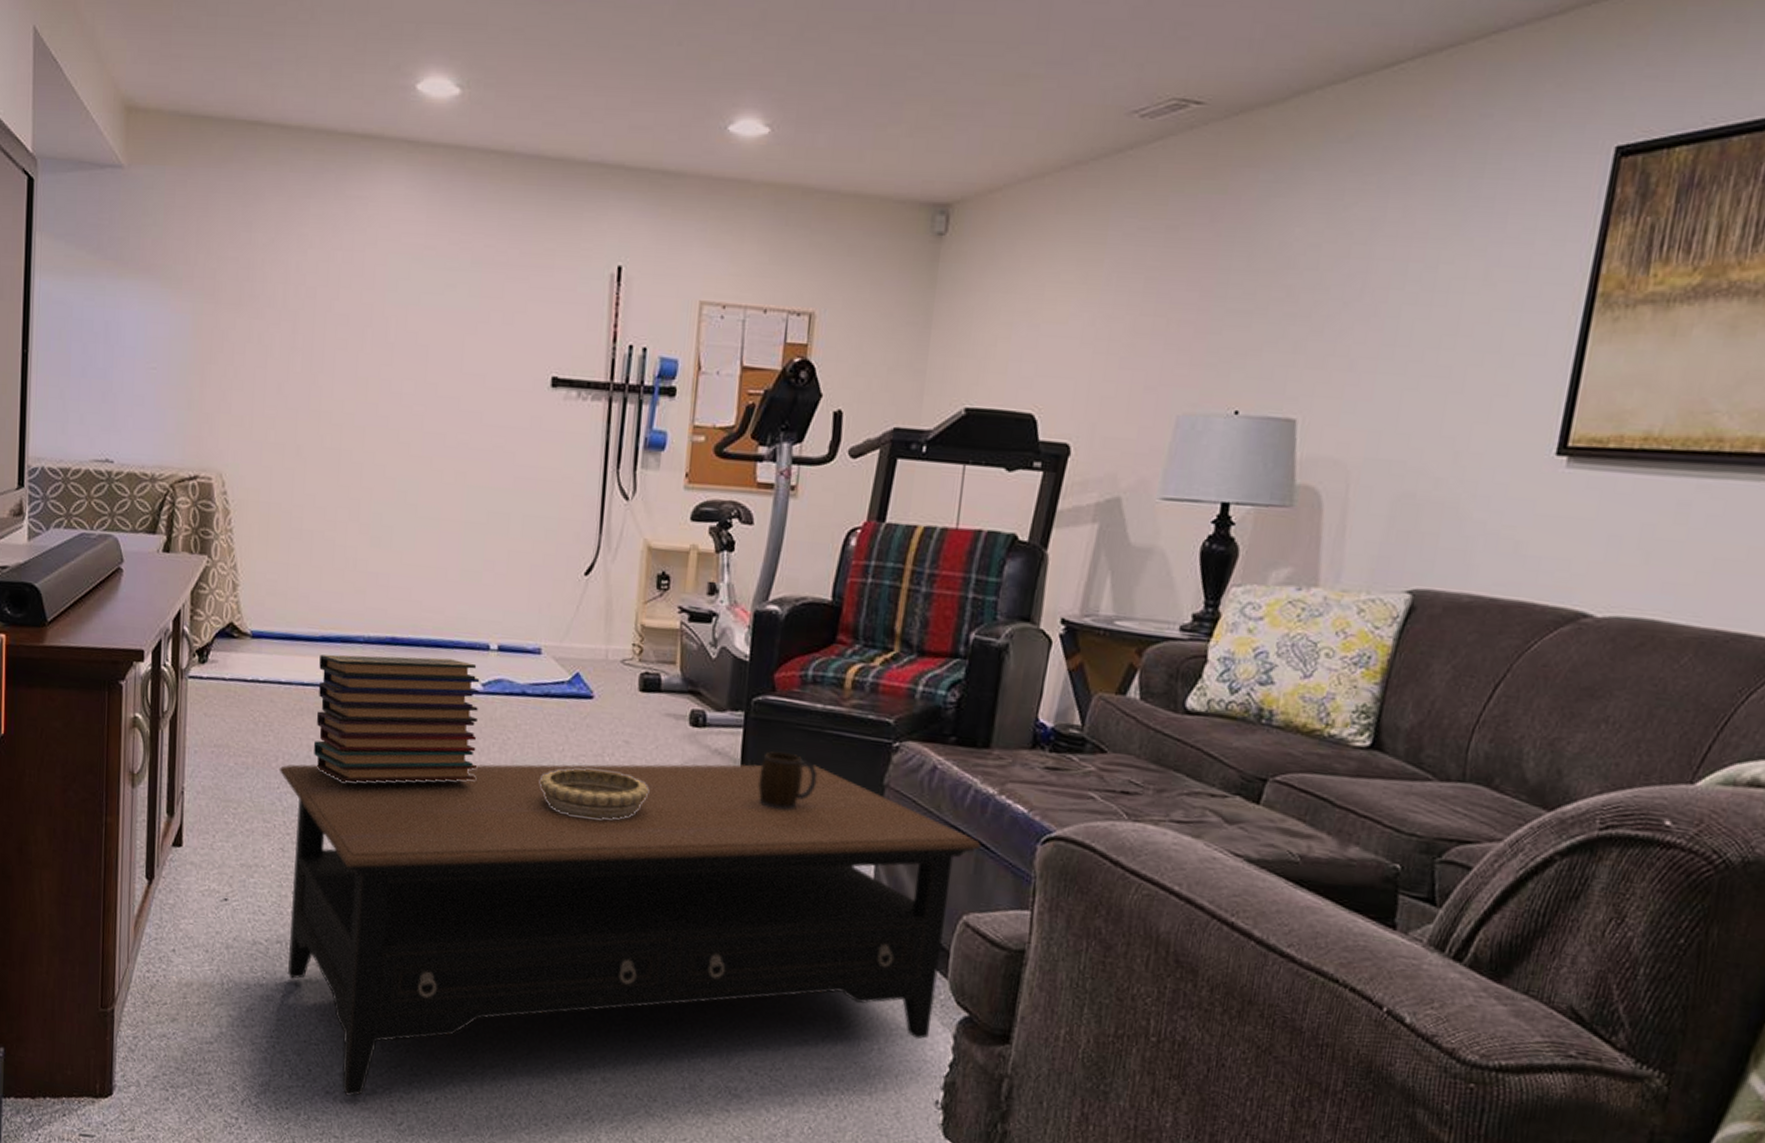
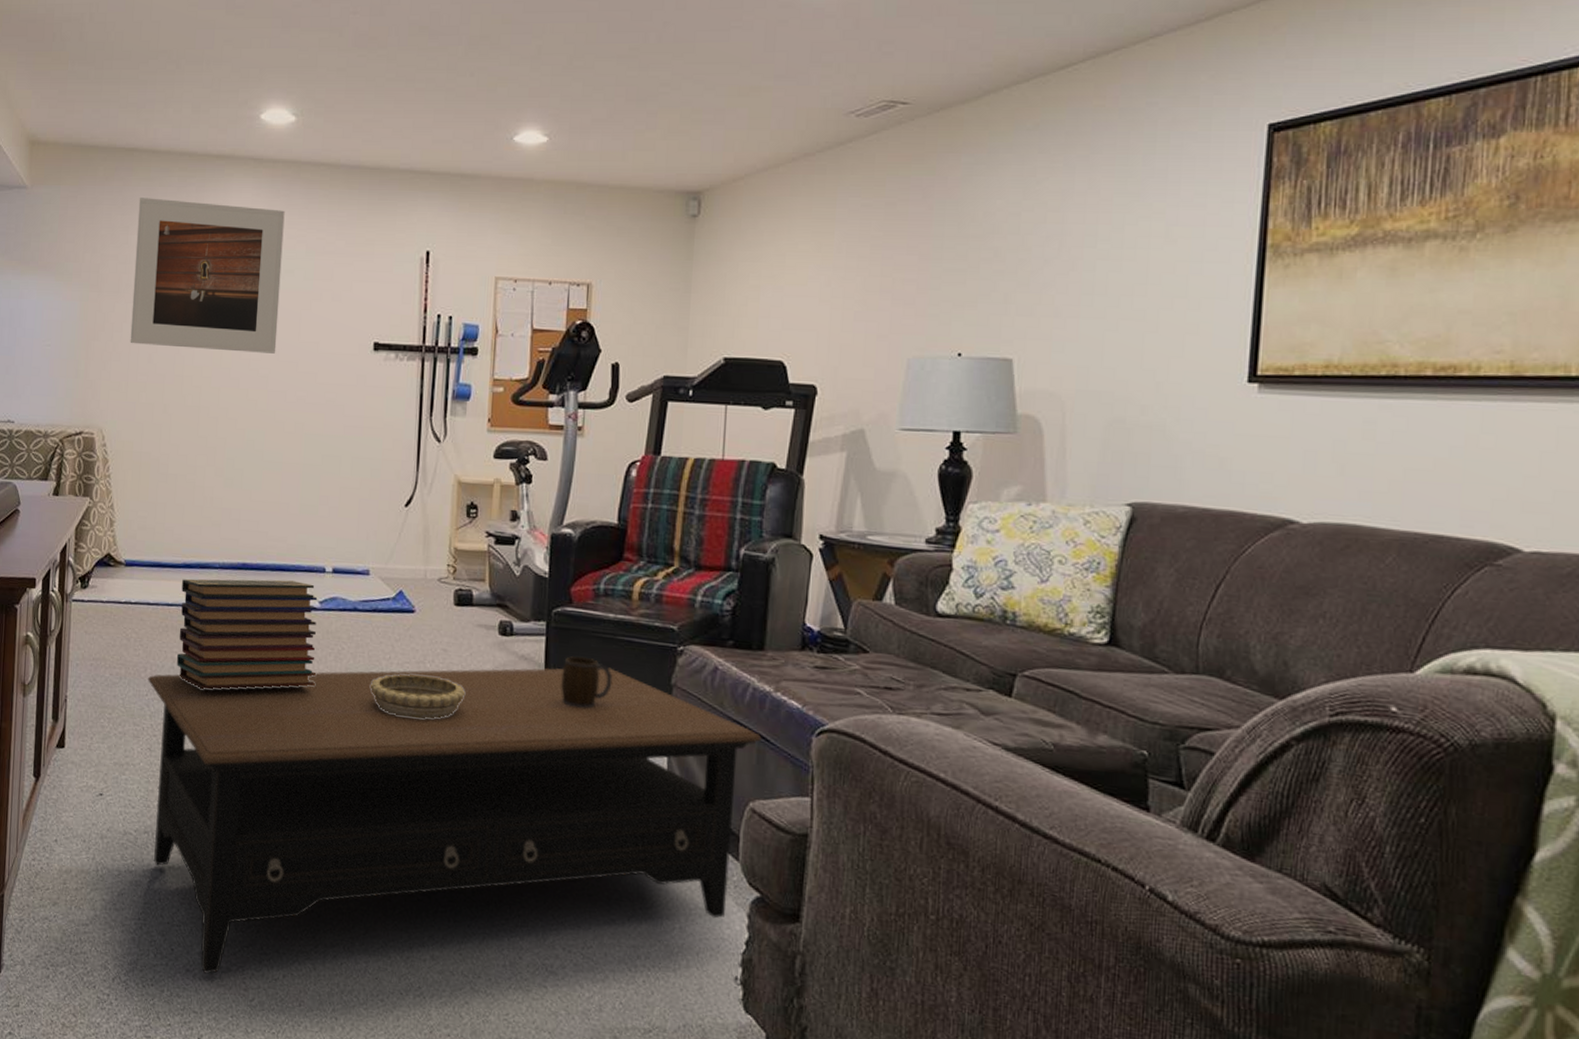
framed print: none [254,185,446,387] -> present [130,198,285,354]

